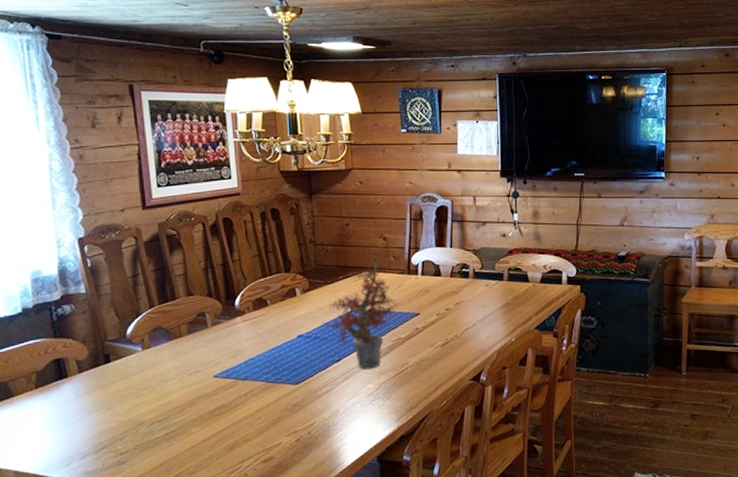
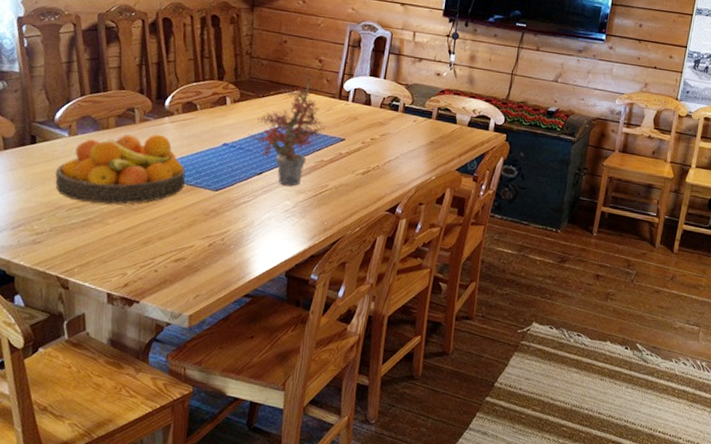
fruit bowl: none [132,335,264,415] -> present [55,134,186,205]

